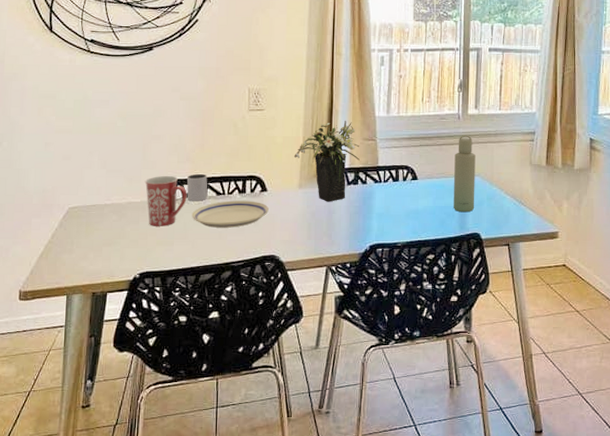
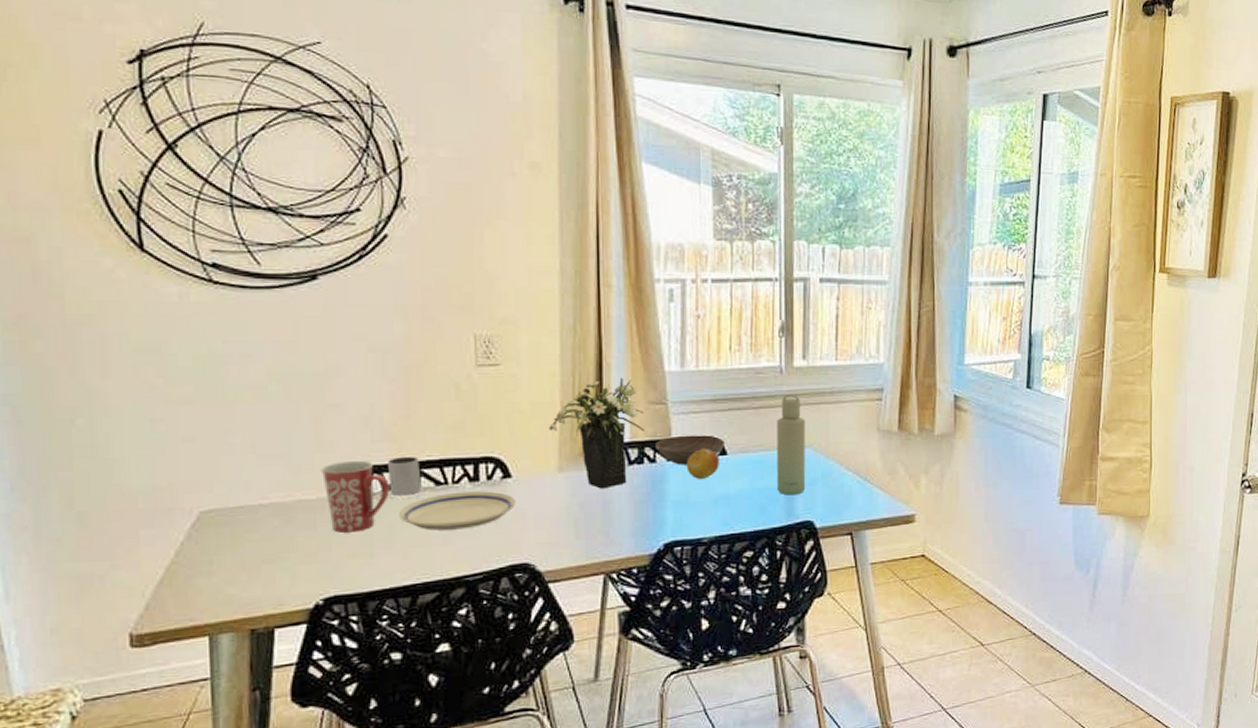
bowl: none [367,164,417,186] -> present [656,435,726,465]
fruit: none [388,175,412,197] -> present [686,449,719,479]

